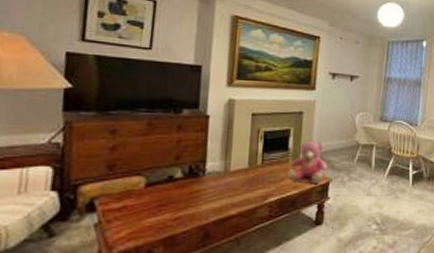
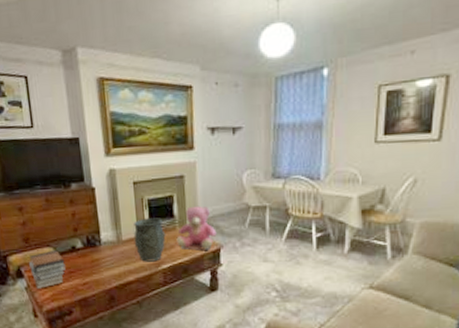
book stack: none [107,180,156,227] -> present [29,250,66,290]
vase: none [242,150,278,195] -> present [134,218,166,262]

